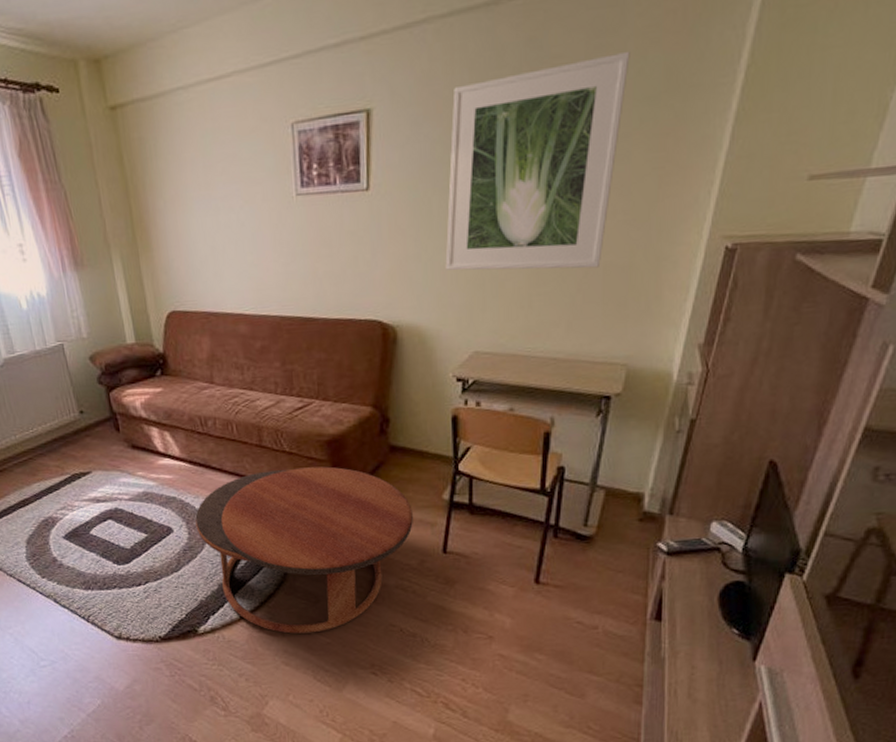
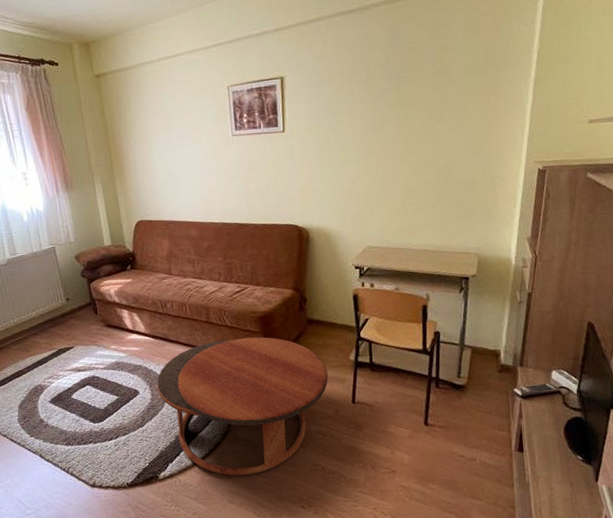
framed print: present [445,50,630,271] -> none [341,39,460,188]

